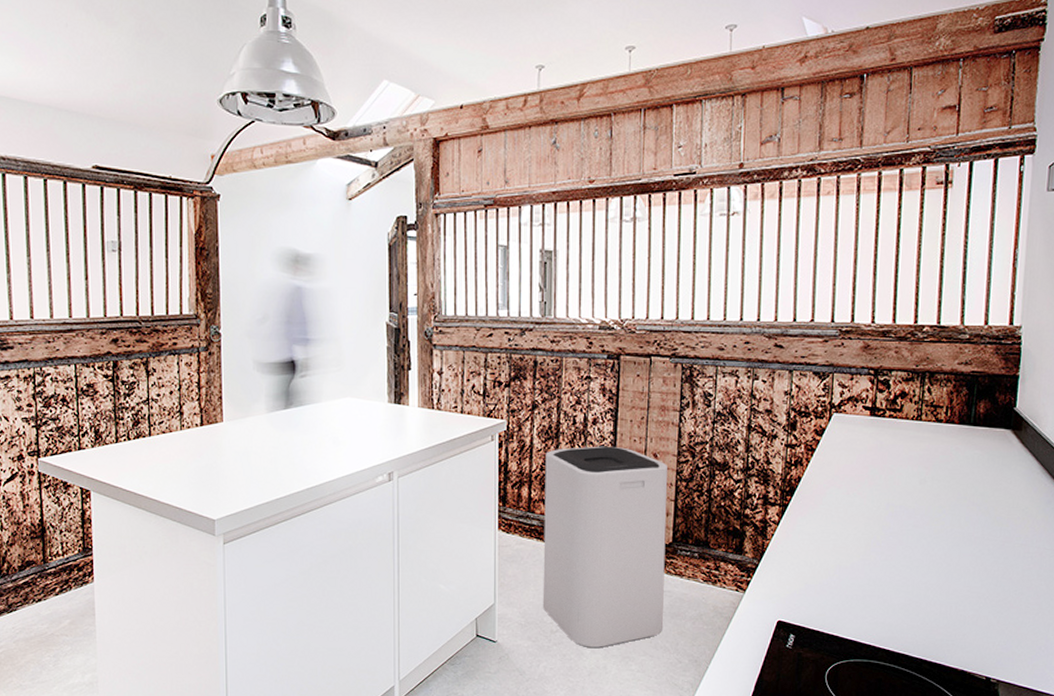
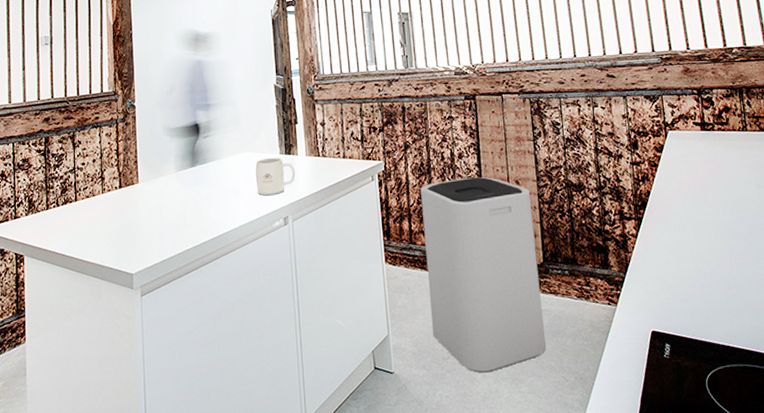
mug: none [359,405,405,448] -> present [255,157,296,196]

